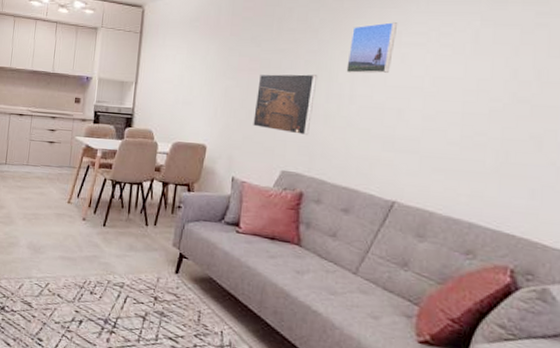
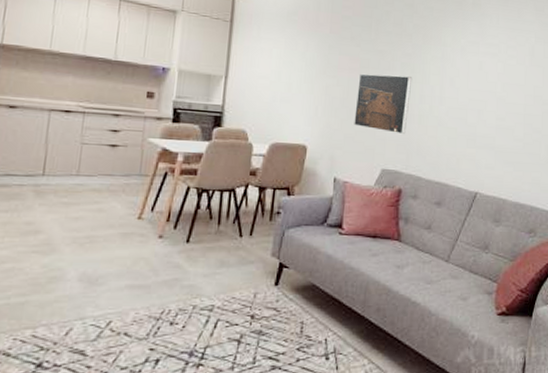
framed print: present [346,22,397,74] -> none [436,33,476,78]

